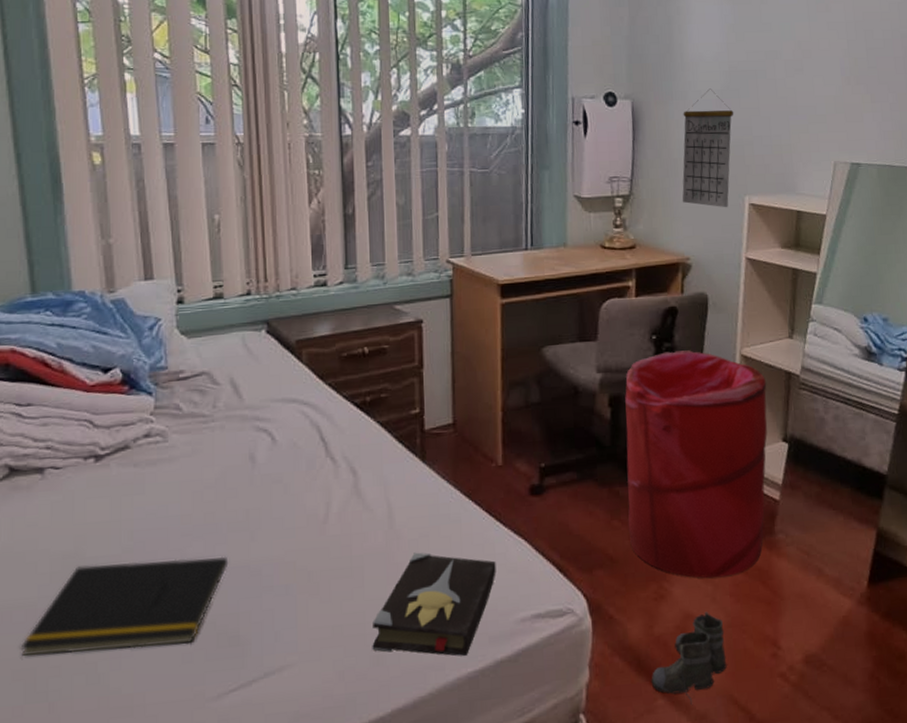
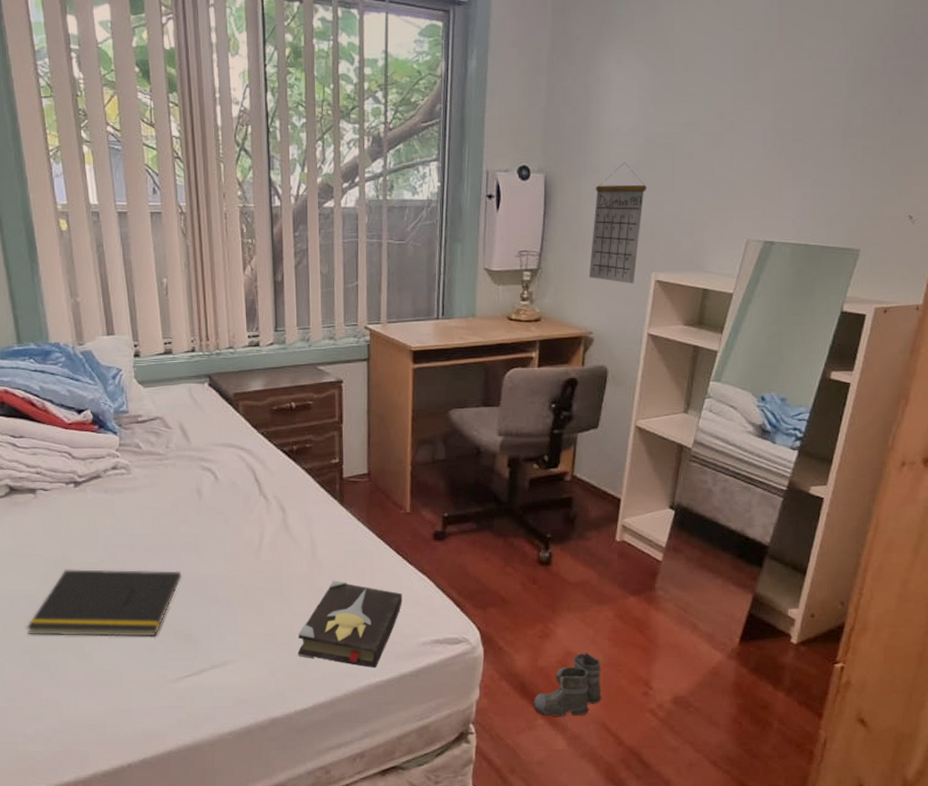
laundry hamper: present [625,350,768,578] -> none [520,419,659,624]

